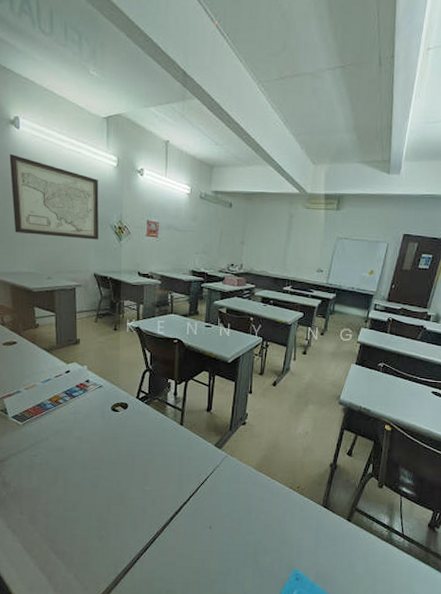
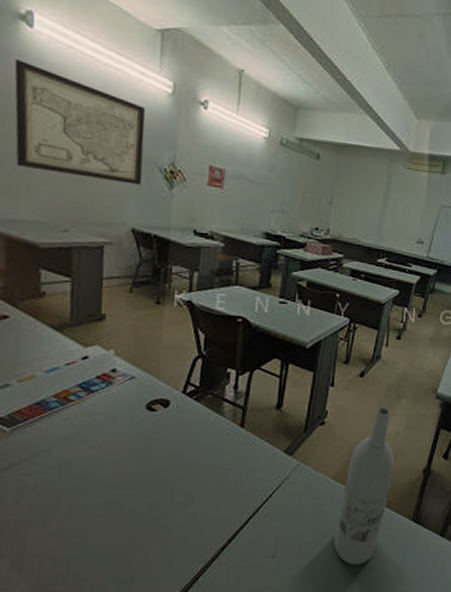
wine bottle: none [257,411,305,540] -> present [334,407,395,565]

